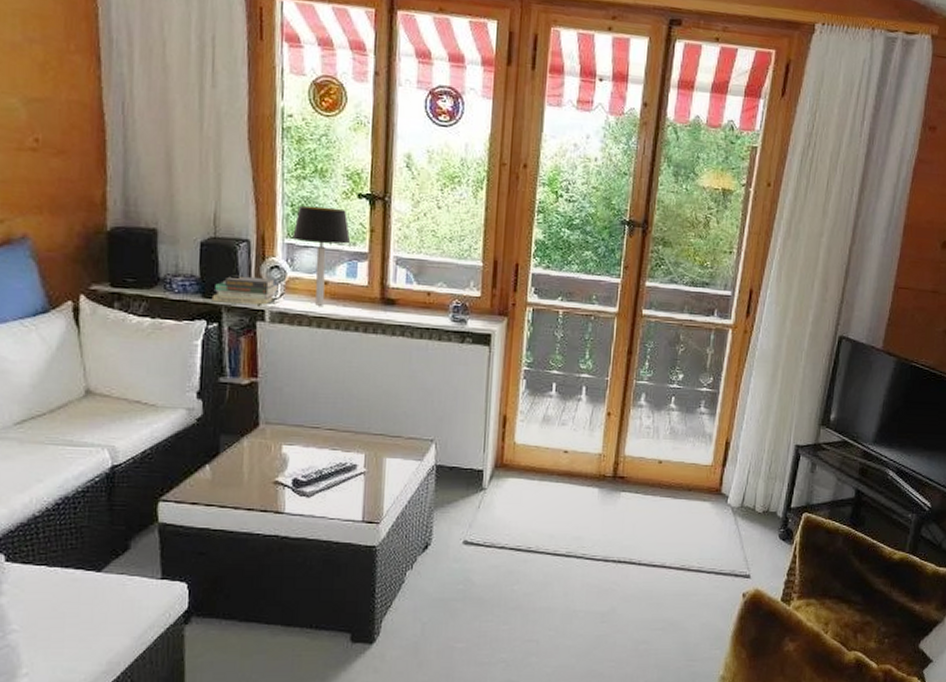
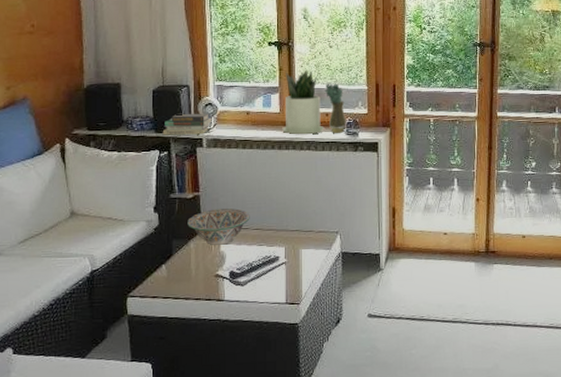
decorative bowl: none [240,400,323,446] -> present [187,208,250,245]
table lamp: present [293,205,351,306] -> none [221,55,265,131]
planter: none [370,234,425,318] -> present [282,70,325,135]
vase: none [427,251,454,319] -> present [324,81,347,133]

